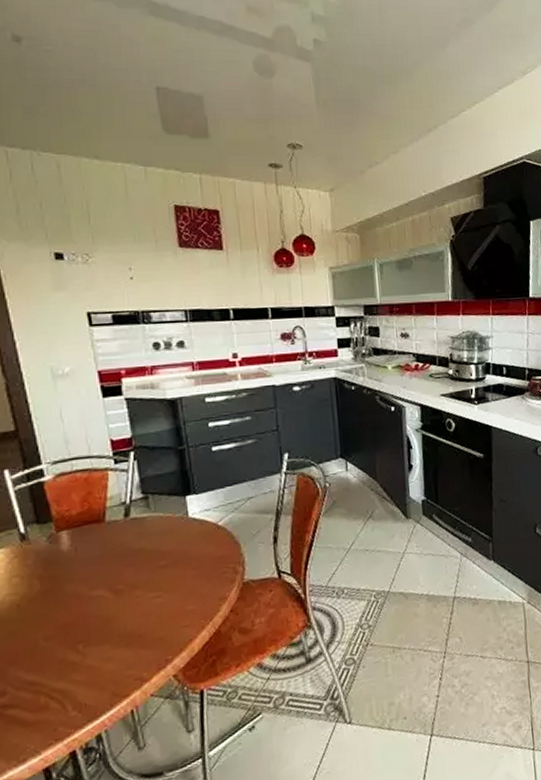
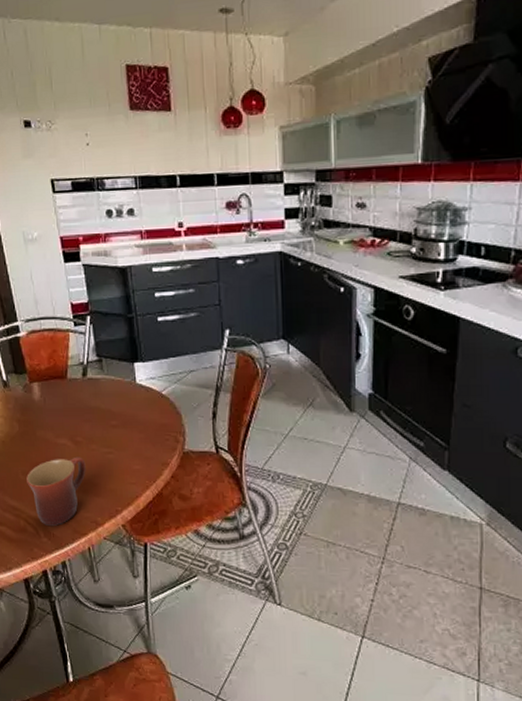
mug: none [50,607,129,696] -> present [26,456,86,526]

